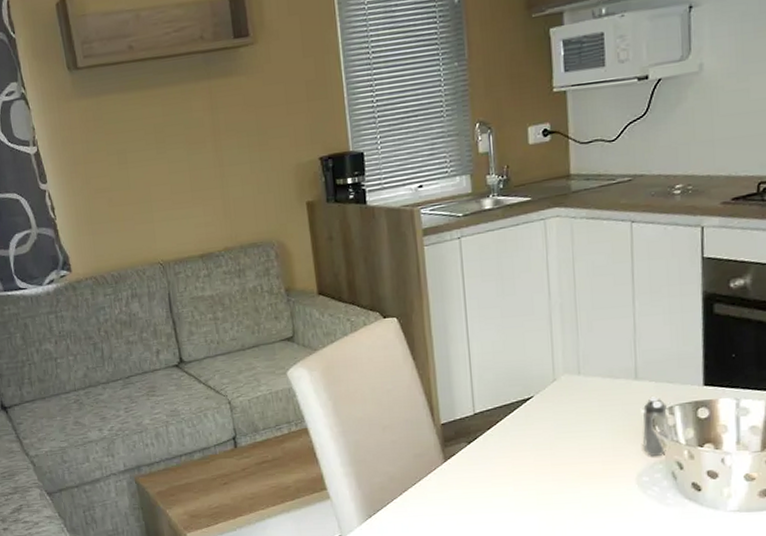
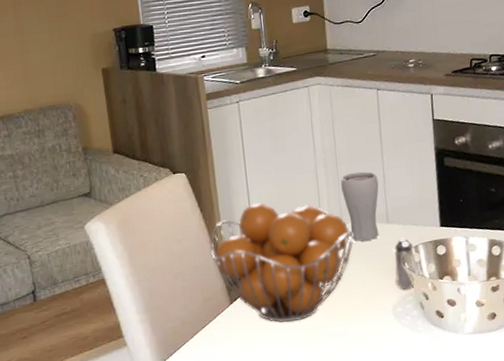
fruit basket: none [423,352,593,485] -> present [210,203,354,323]
drinking glass: none [580,318,627,399] -> present [340,171,379,241]

